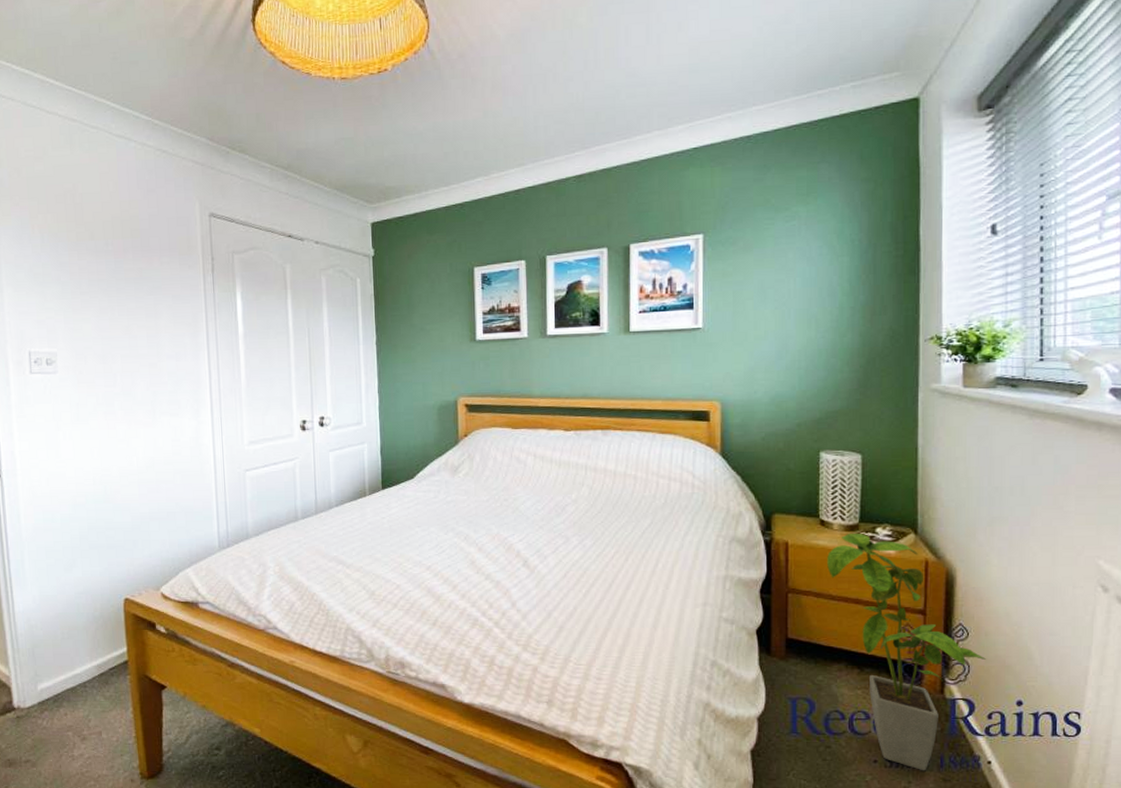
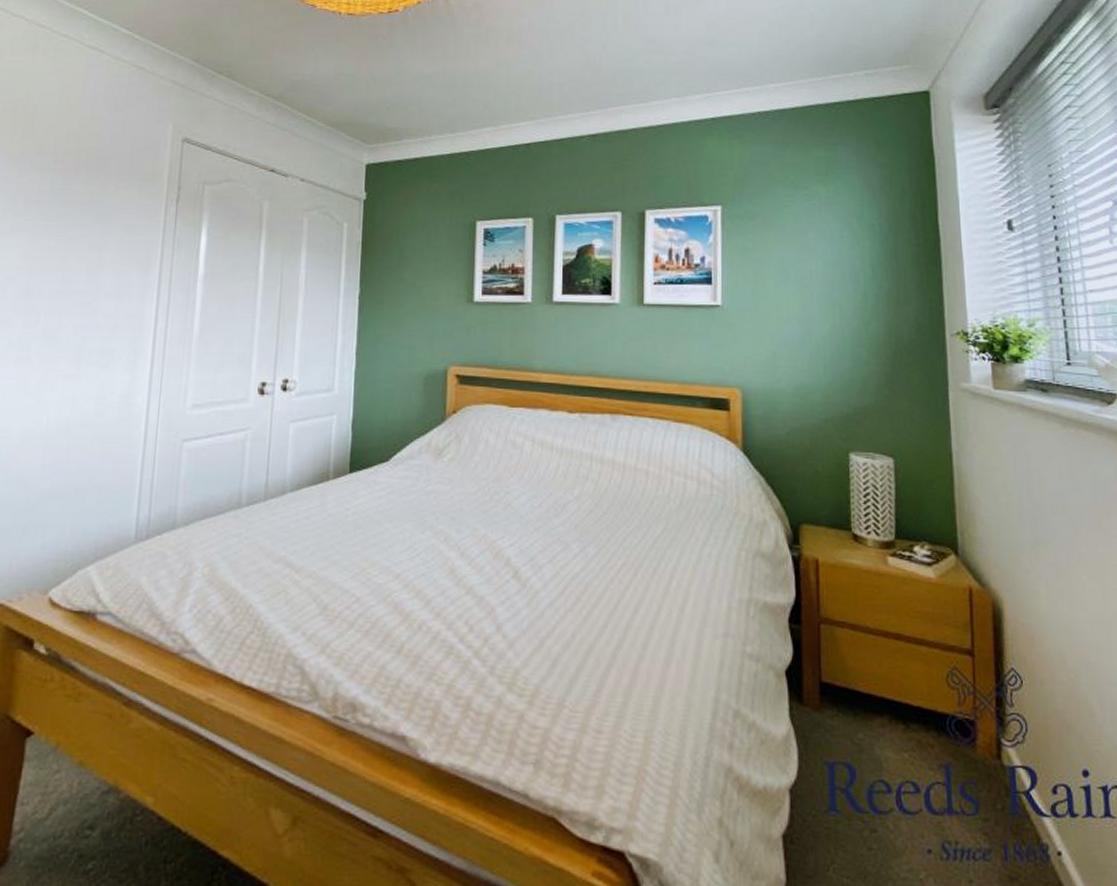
house plant: present [827,533,986,771] -> none [862,551,1044,866]

